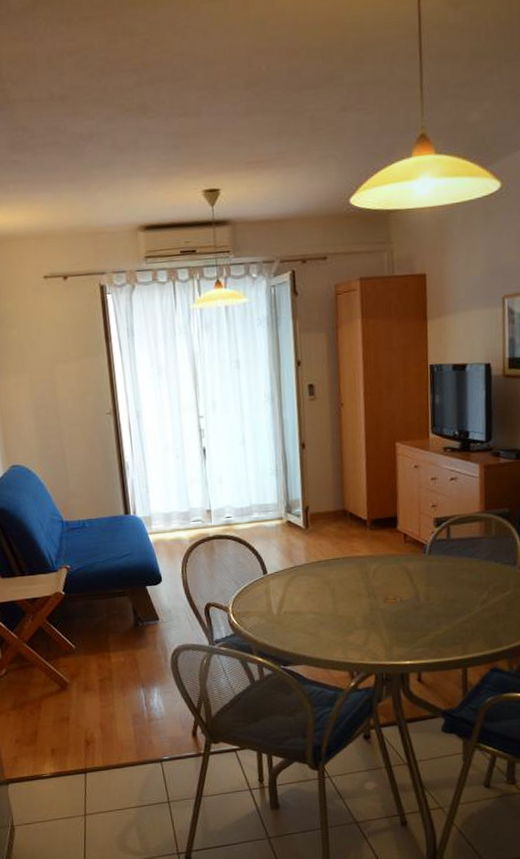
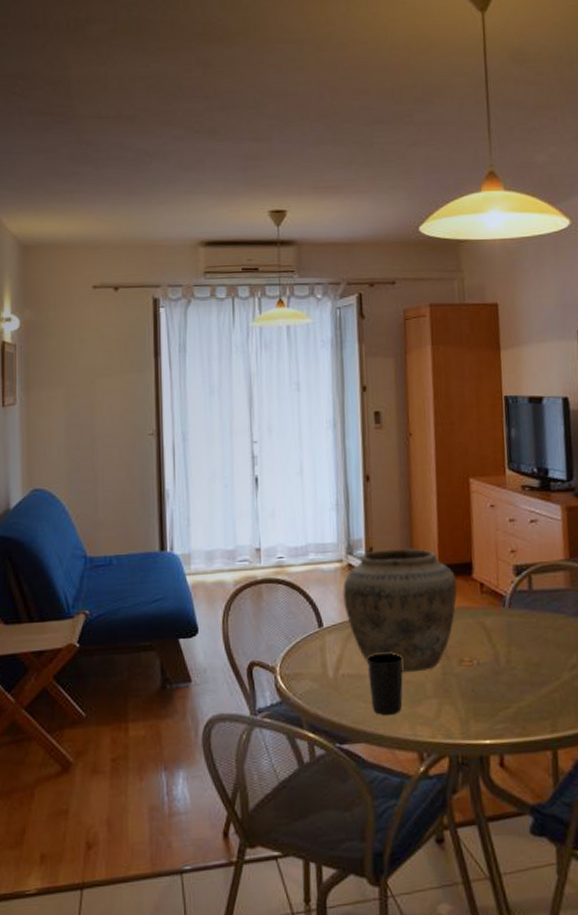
vase: none [283,506,384,610] -> present [343,548,458,673]
cup: none [306,593,336,644] -> present [368,652,403,716]

